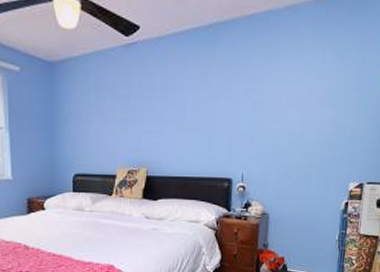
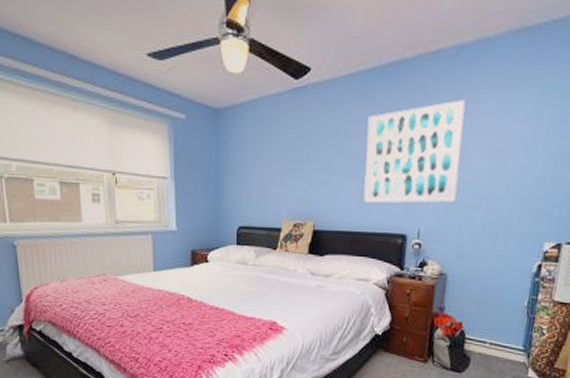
wall art: none [192,58,278,150] -> present [363,100,466,203]

